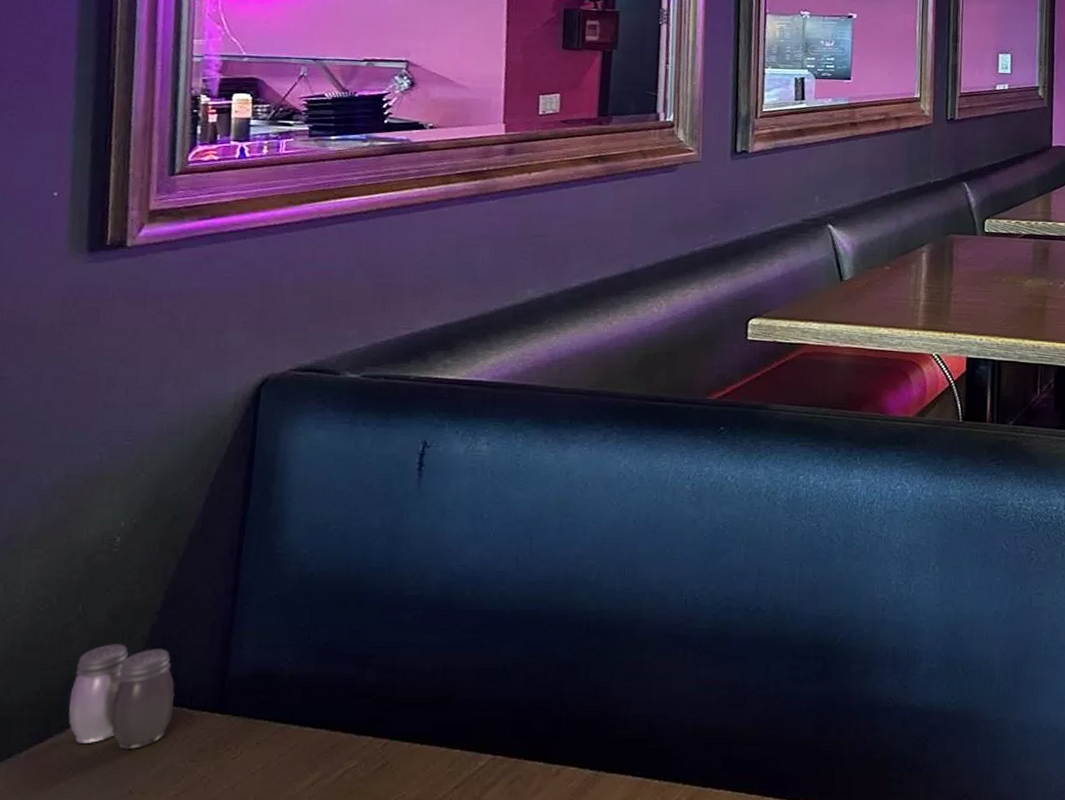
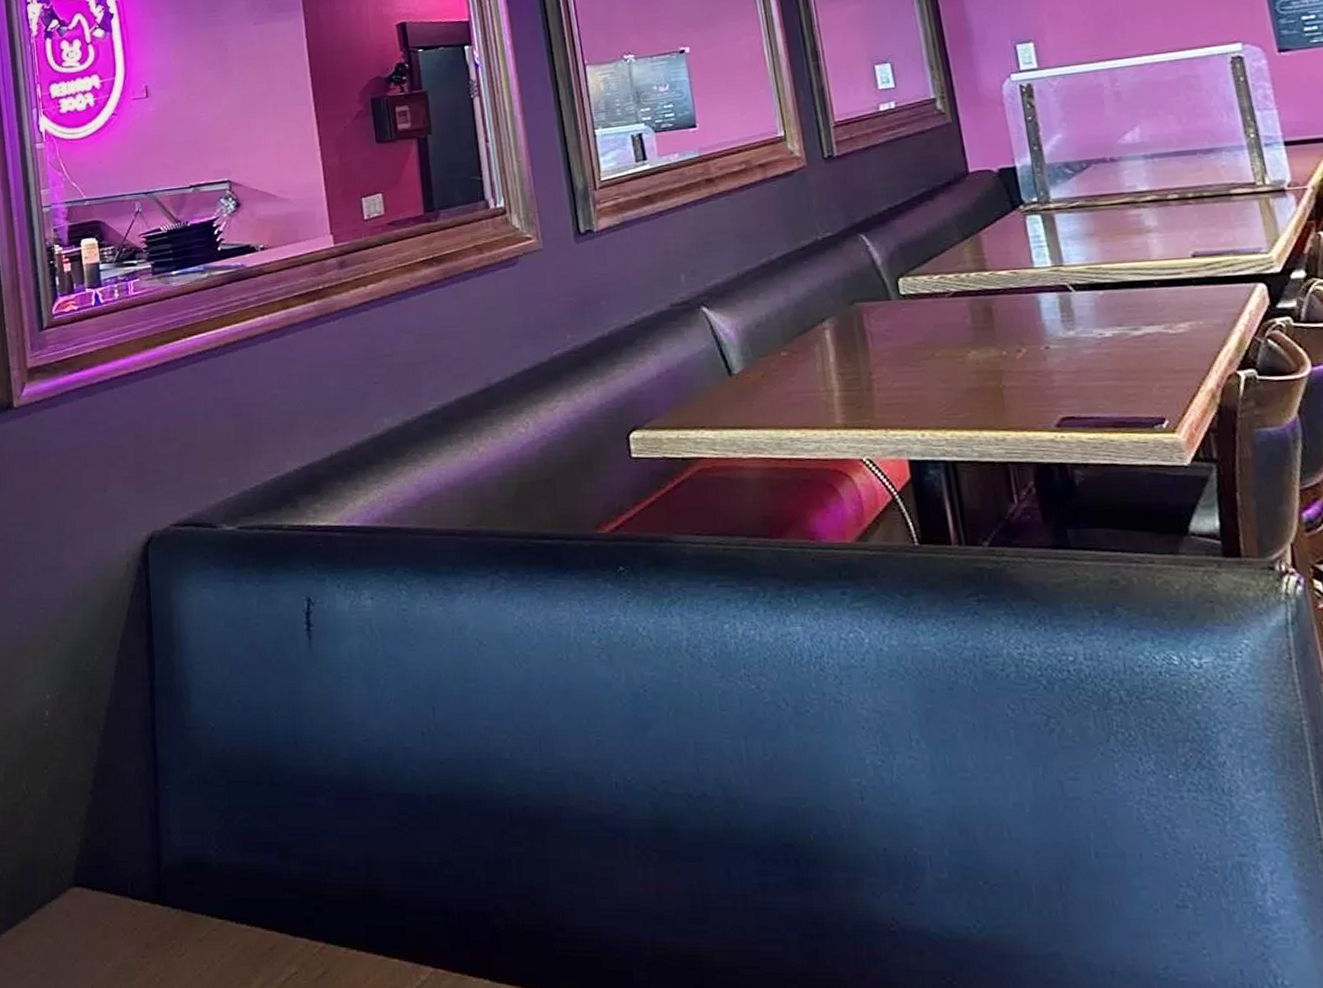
salt and pepper shaker: present [68,644,175,750] -> none [28,825,119,941]

